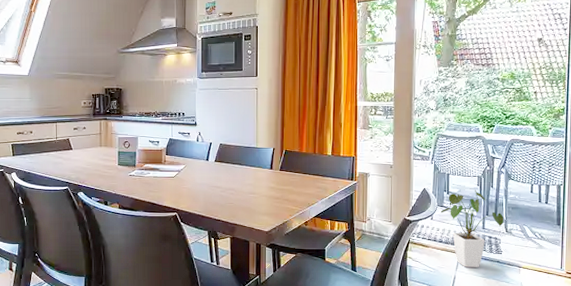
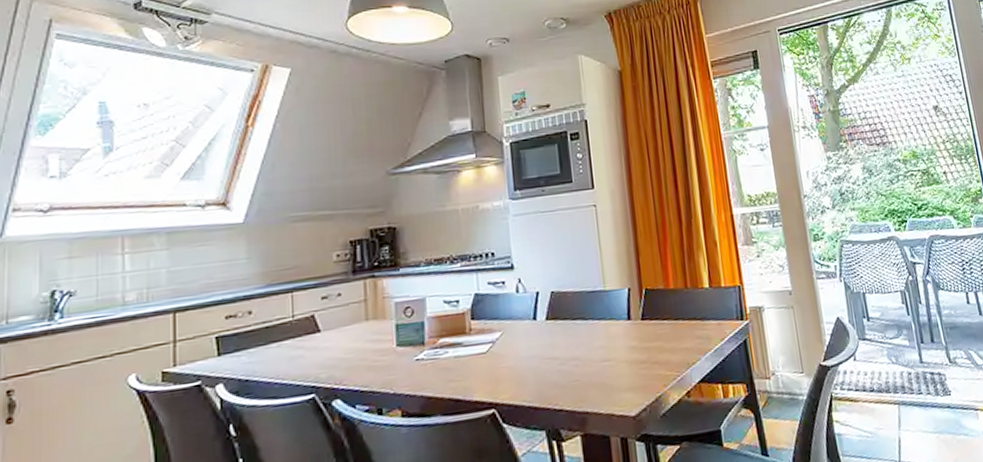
house plant: present [440,189,504,267] -> none [863,309,944,423]

